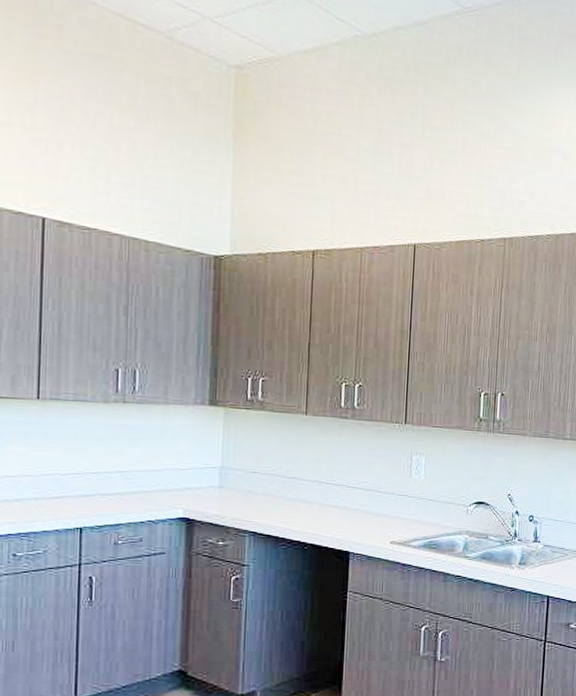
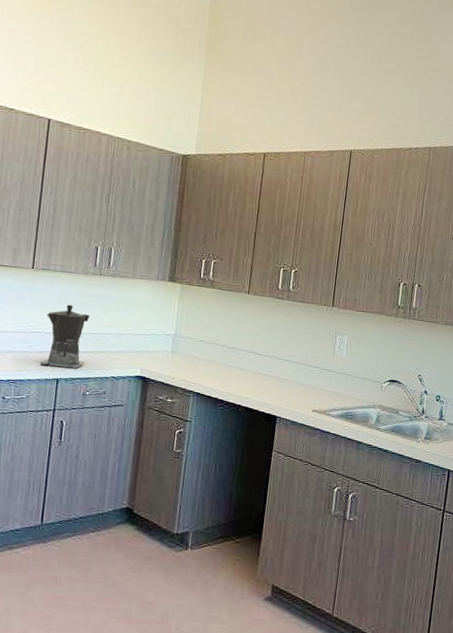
coffee maker: none [57,439,114,515] -> present [40,304,89,369]

